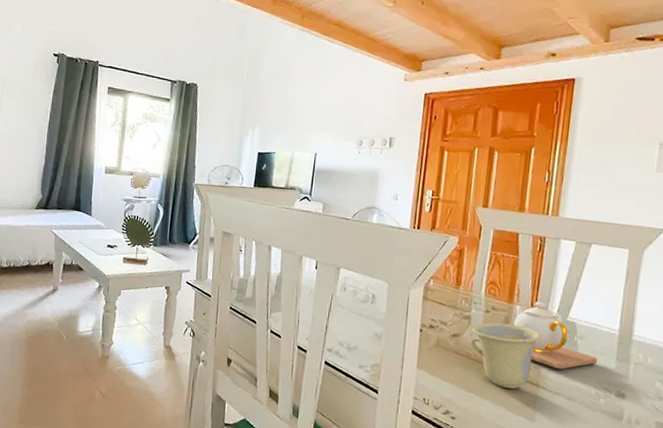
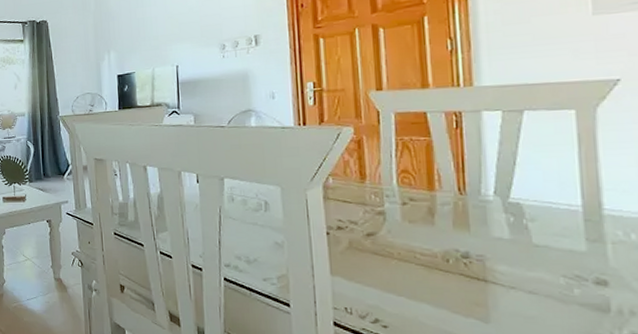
cup: present [470,322,541,389] -> none [389,214,479,287]
teapot: present [513,301,598,369] -> none [438,184,561,259]

